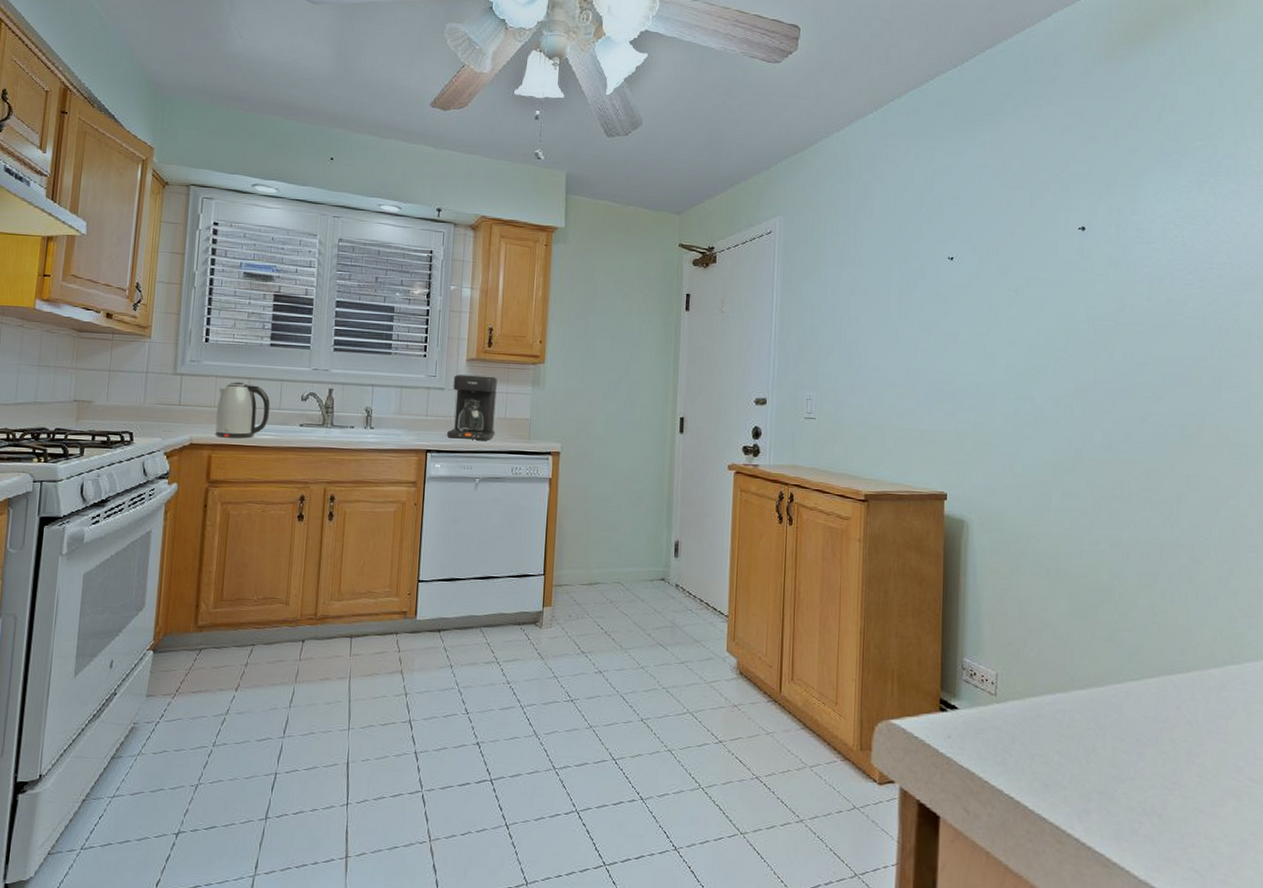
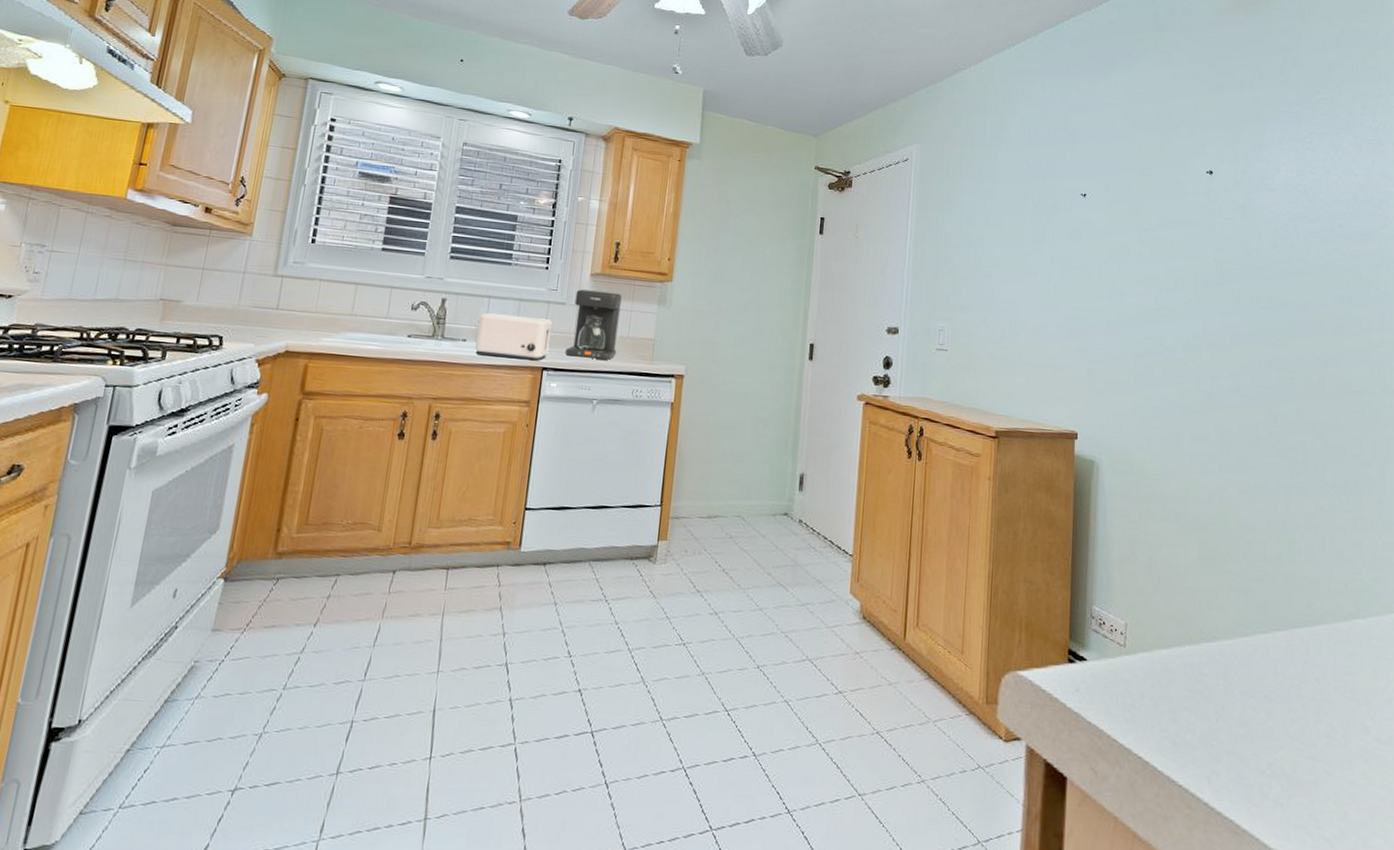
kettle: present [215,382,270,439] -> none [314,286,377,349]
toaster: none [362,400,434,445] -> present [474,312,553,362]

